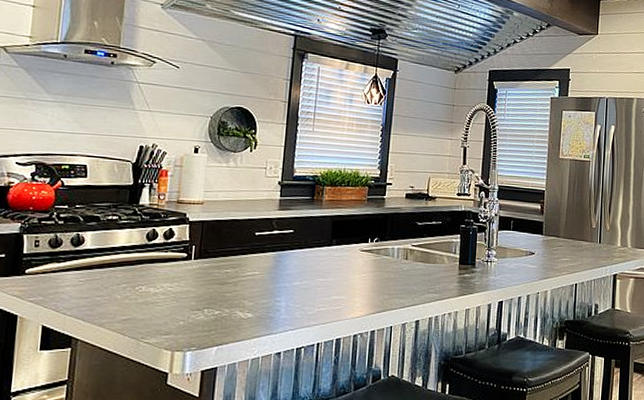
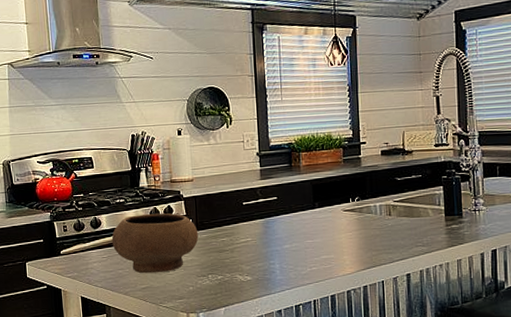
bowl: none [93,235,200,304] -> present [111,213,199,274]

